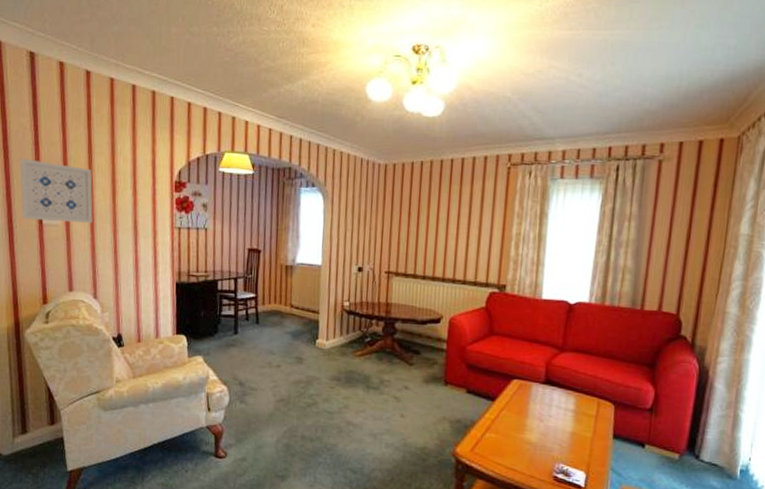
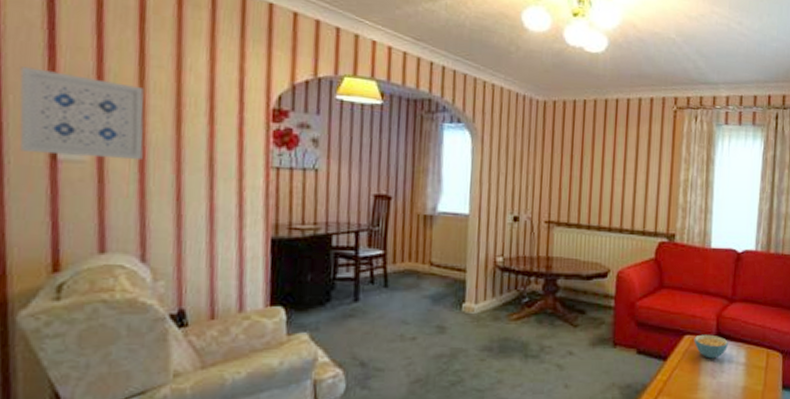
cereal bowl: none [522,380,557,403] -> present [694,334,728,359]

